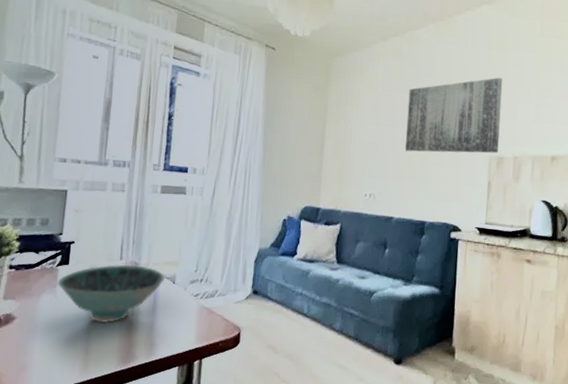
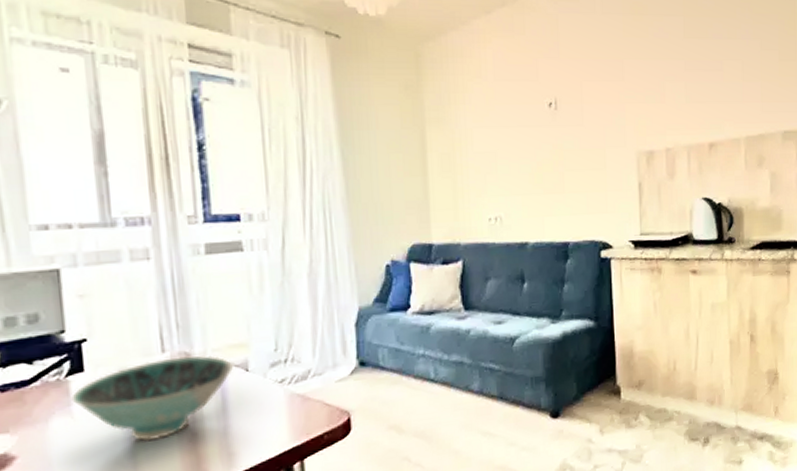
wall art: present [405,77,503,153] -> none [529,50,647,157]

